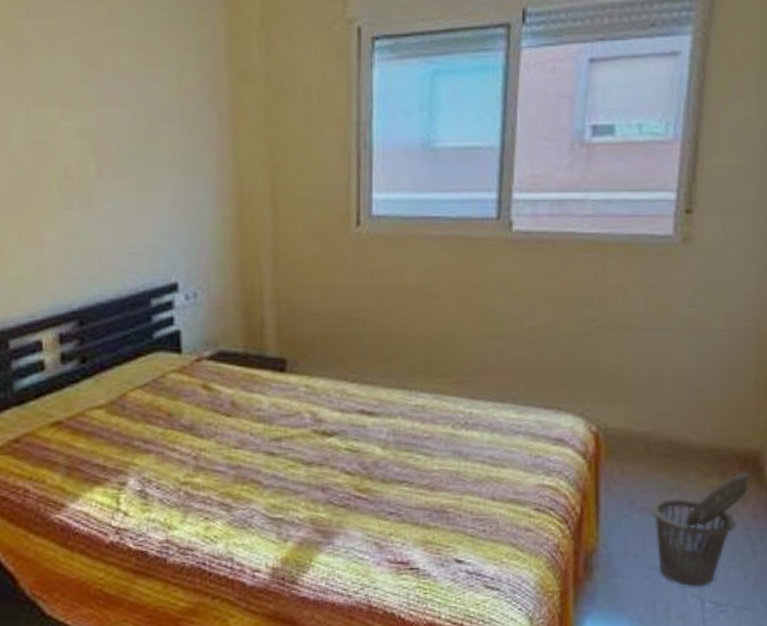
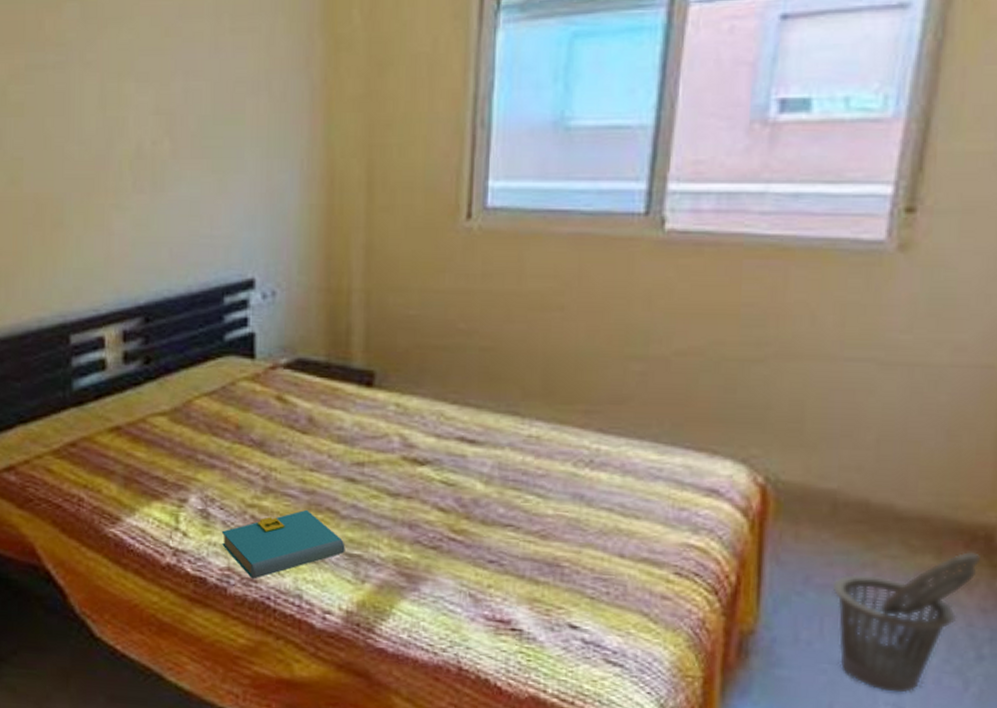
book: none [159,482,269,548] -> present [221,509,345,579]

